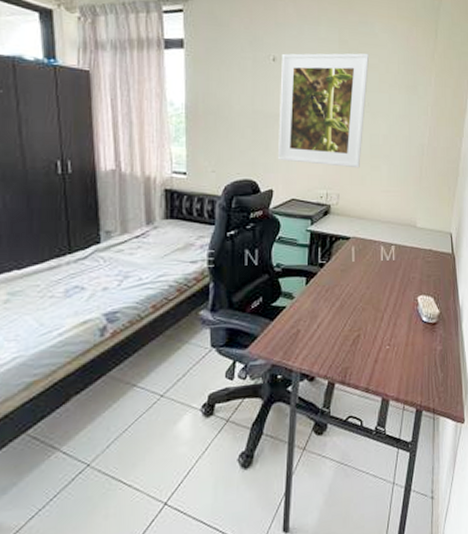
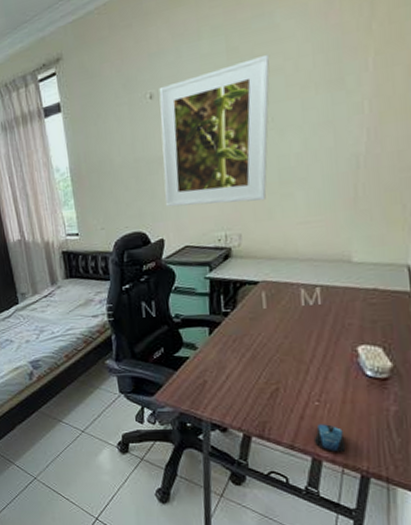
computer mouse: none [385,365,407,392] -> present [315,424,346,453]

